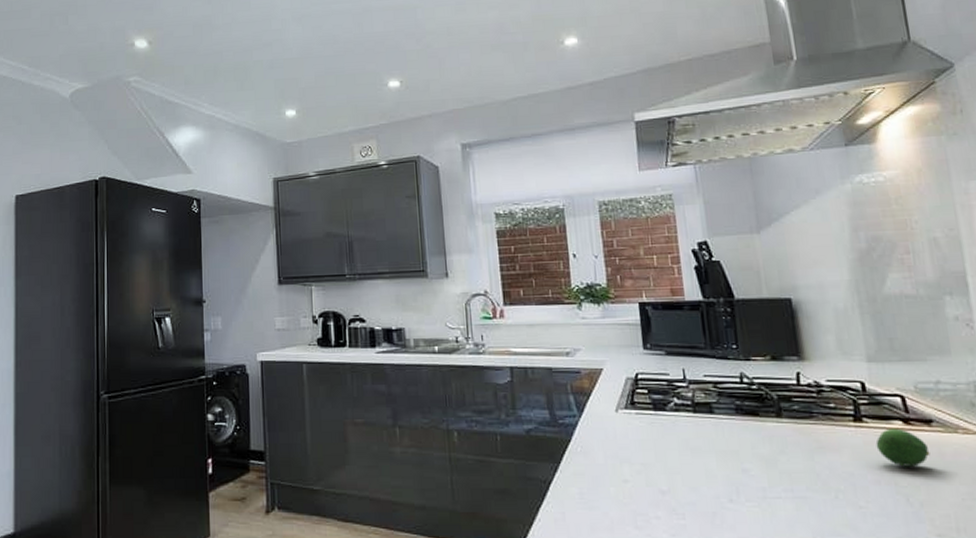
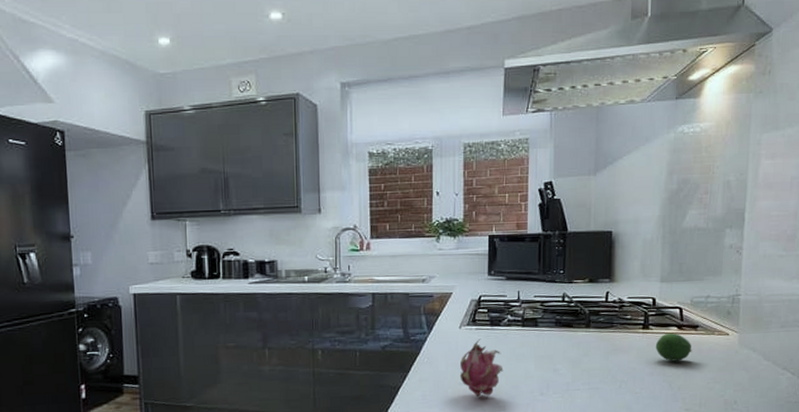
fruit: none [621,425,677,499] -> present [459,338,504,397]

